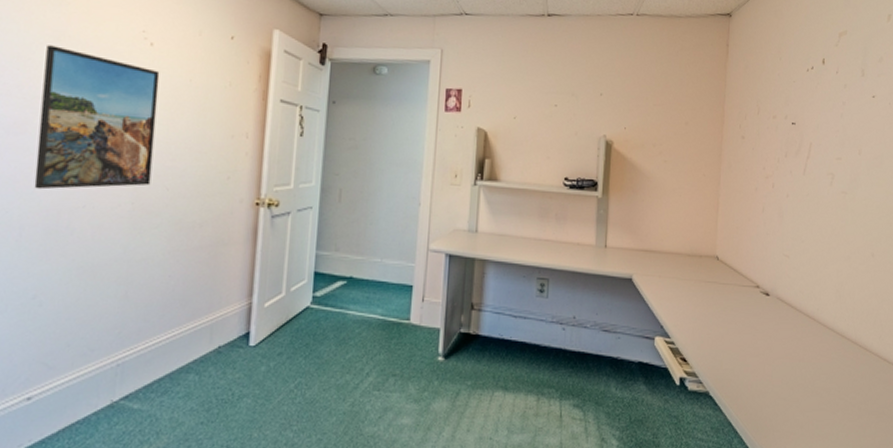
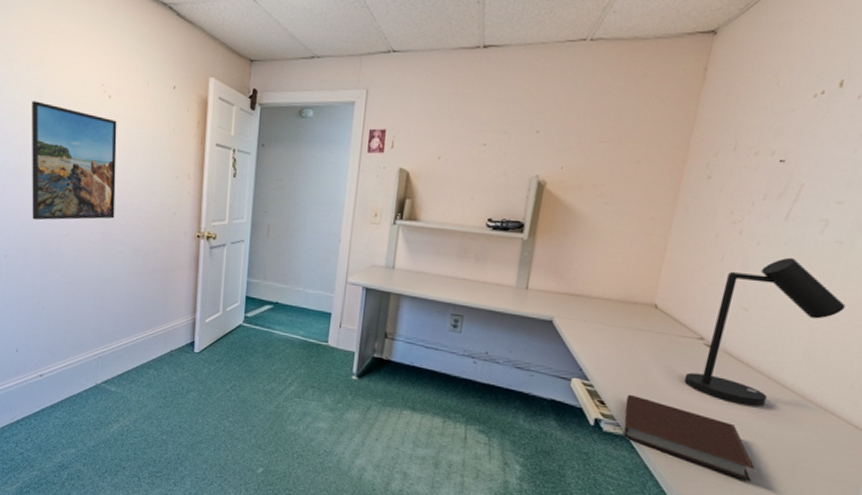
notebook: none [704,348,817,425] -> present [623,394,755,482]
desk lamp: none [749,207,858,349] -> present [683,257,846,407]

